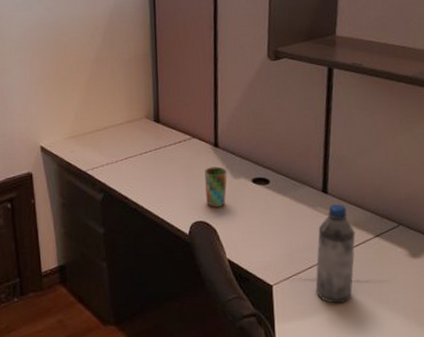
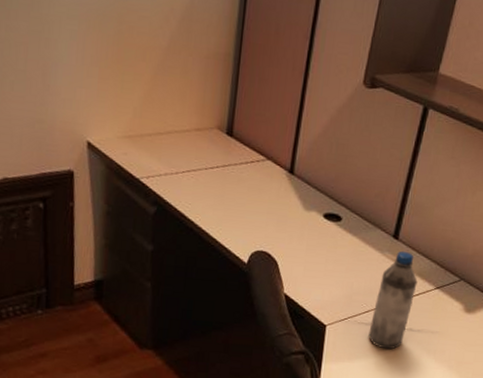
cup: present [205,167,227,207] -> none [271,194,299,239]

